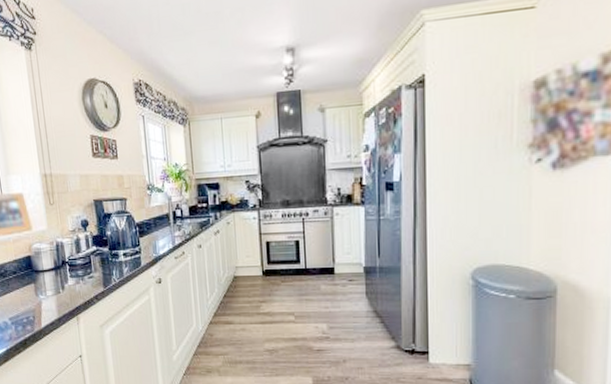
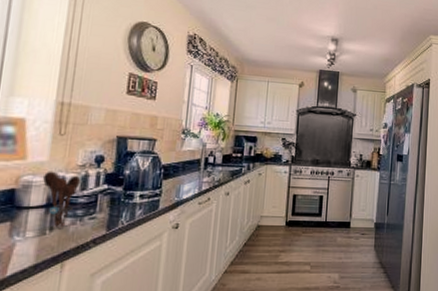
utensil holder: none [47,238,75,287] -> present [43,171,81,228]

